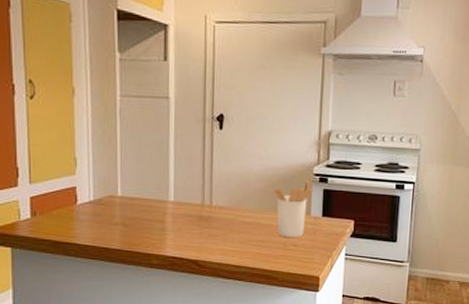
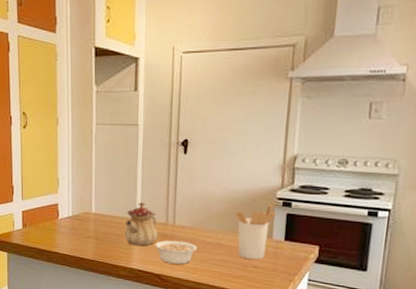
teapot: none [156,183,194,231] -> present [124,202,158,246]
legume: none [191,222,235,248] -> present [155,240,197,265]

